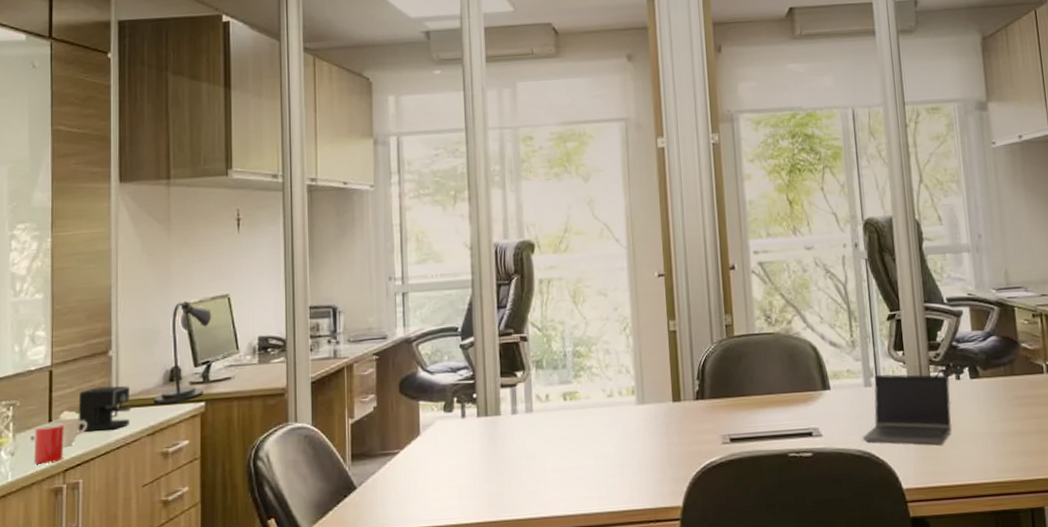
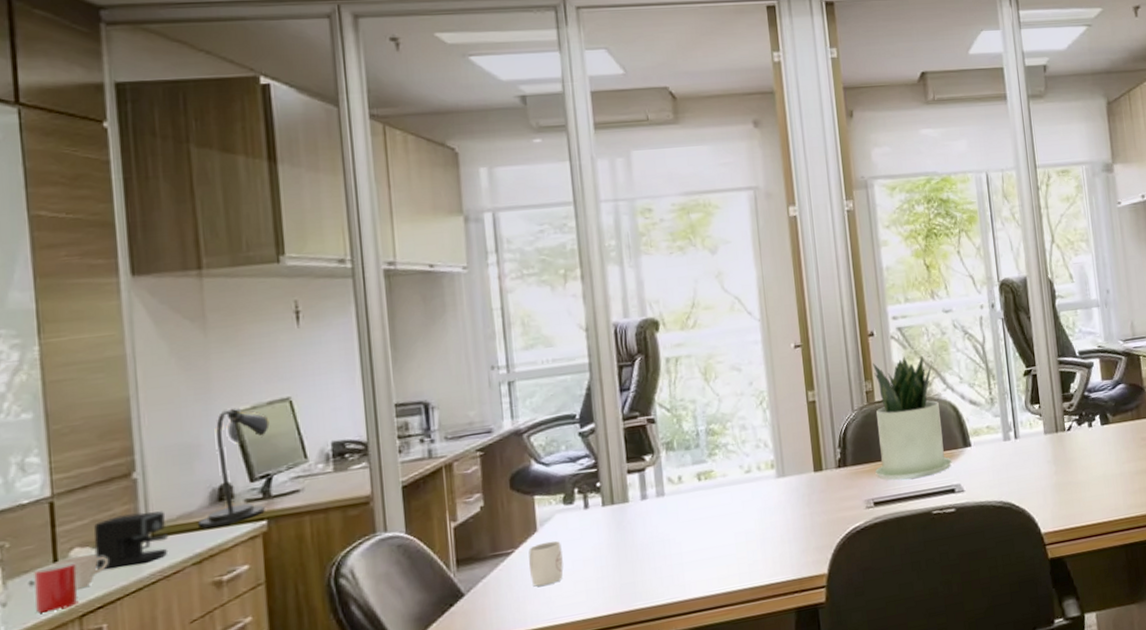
mug: none [412,445,441,487] -> present [528,540,564,587]
planter: none [731,292,810,419] -> present [873,356,952,481]
laptop computer: present [863,373,953,445] -> none [1003,423,1086,493]

